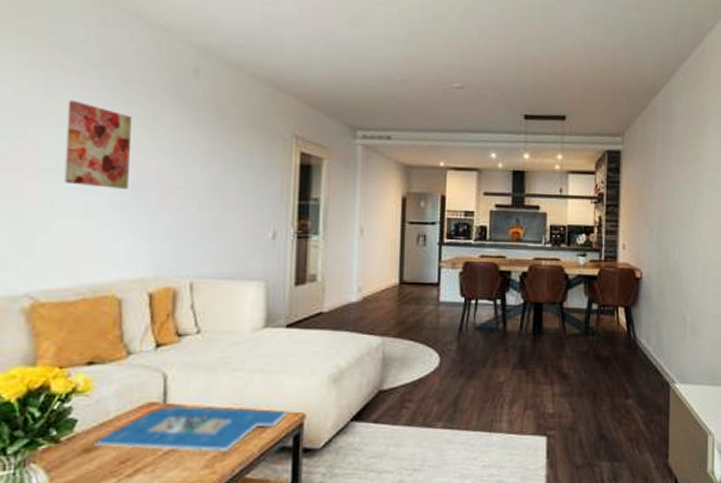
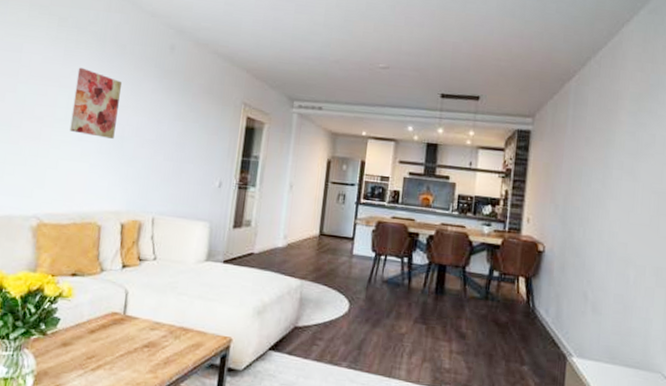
board game: present [94,405,288,453] -> none [70,317,218,362]

